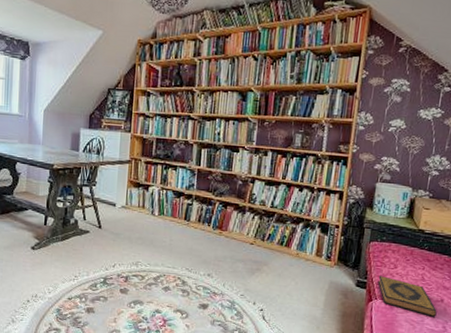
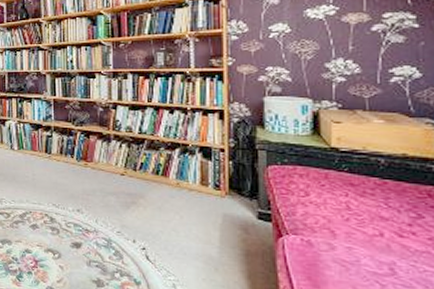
hardback book: present [378,275,437,317] -> none [286,205,377,256]

